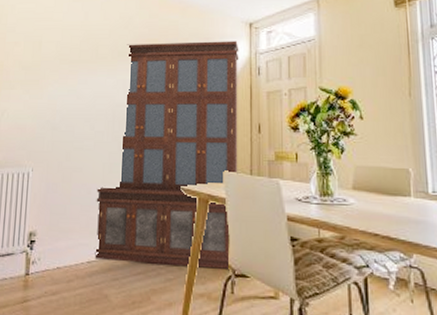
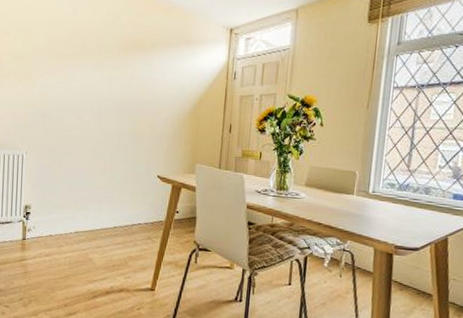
bookcase: present [94,41,239,269] -> none [81,41,219,244]

